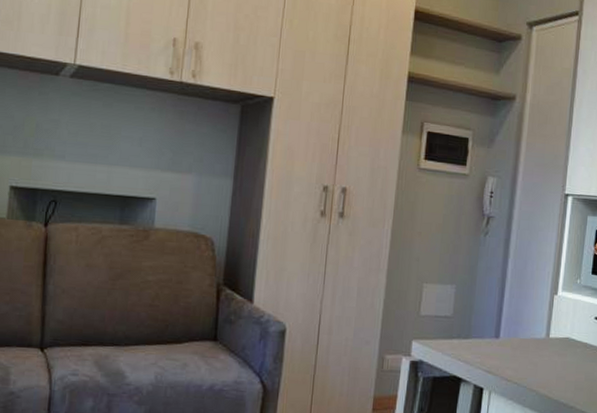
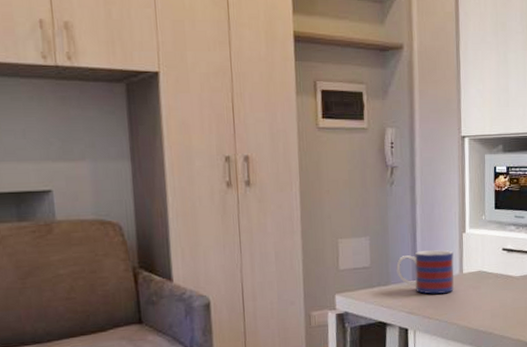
mug: none [479,307,542,357] -> present [396,250,454,295]

